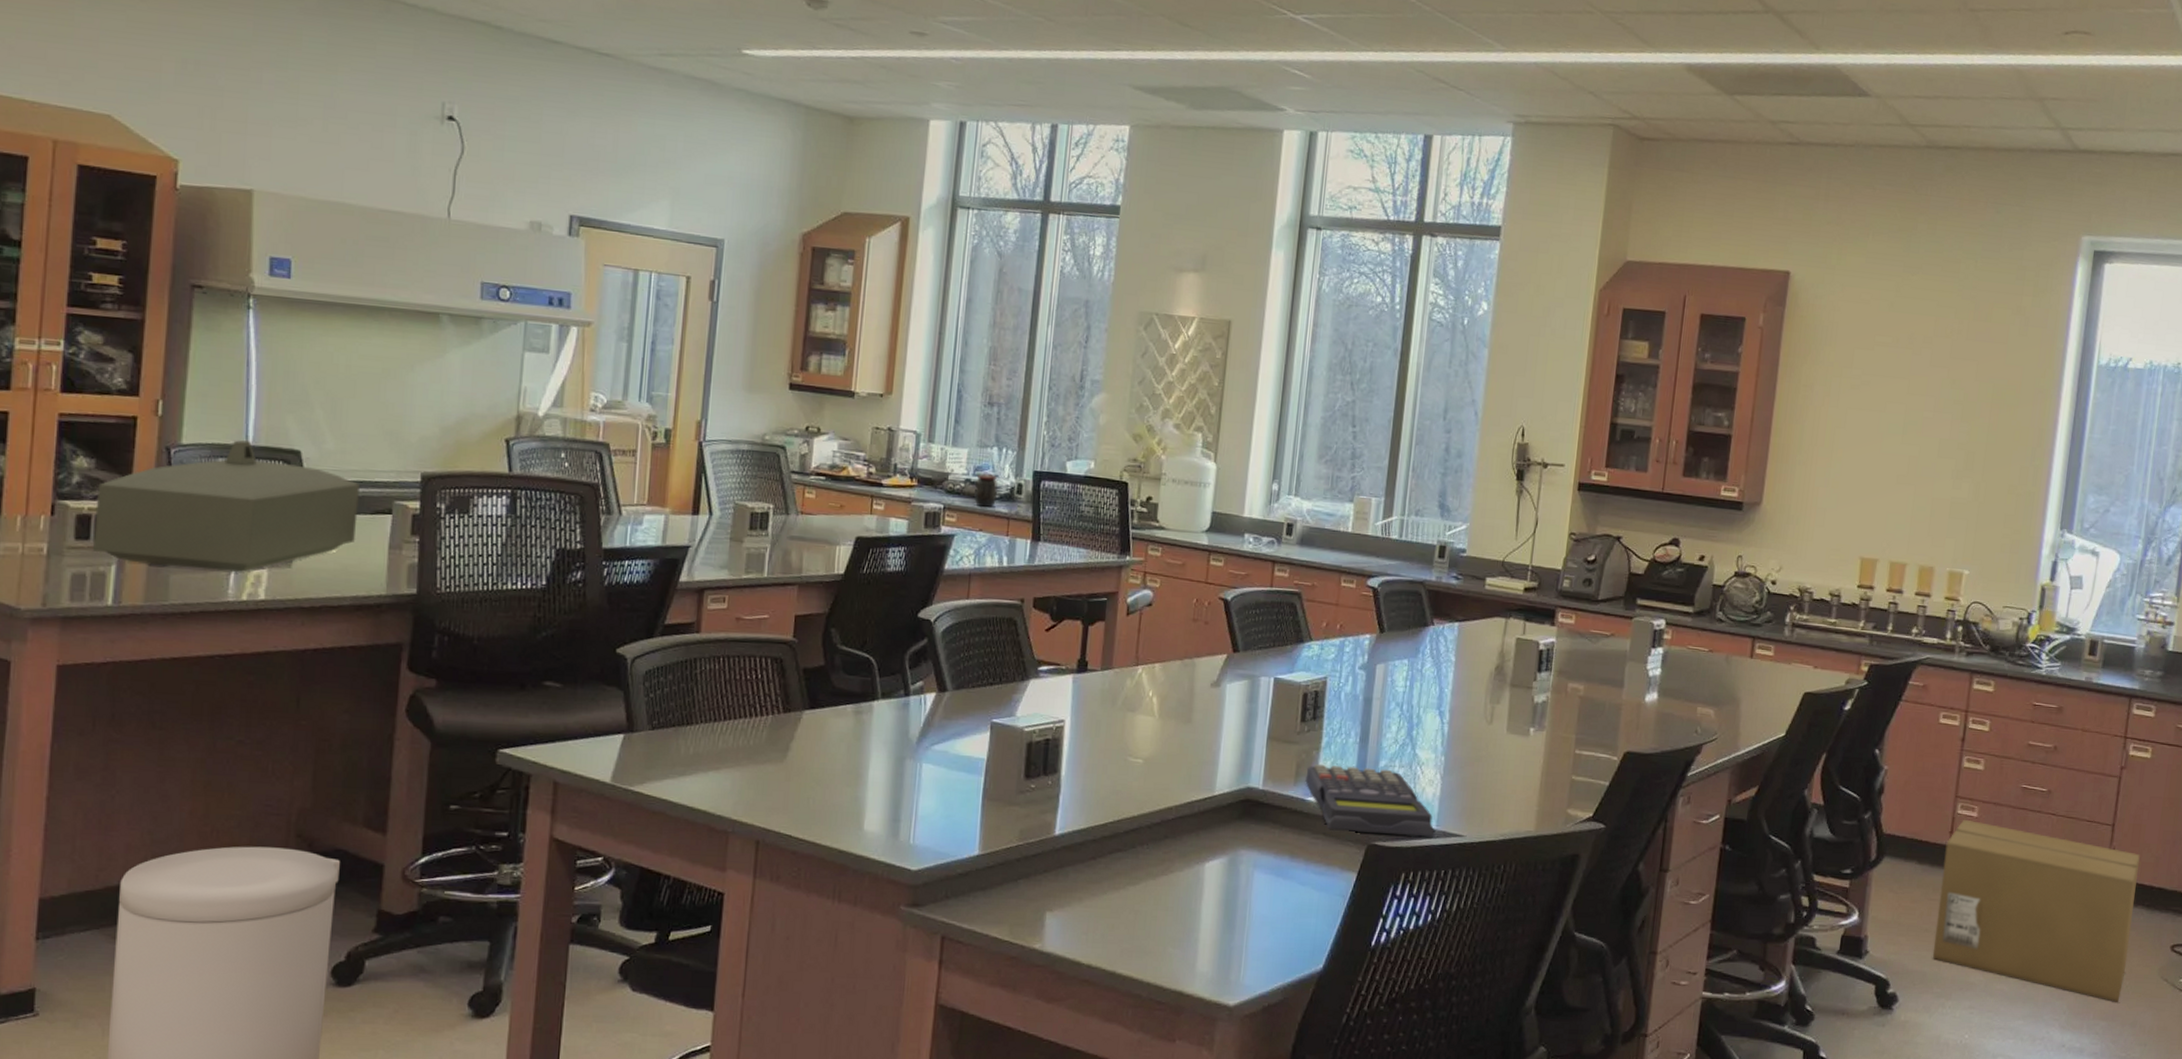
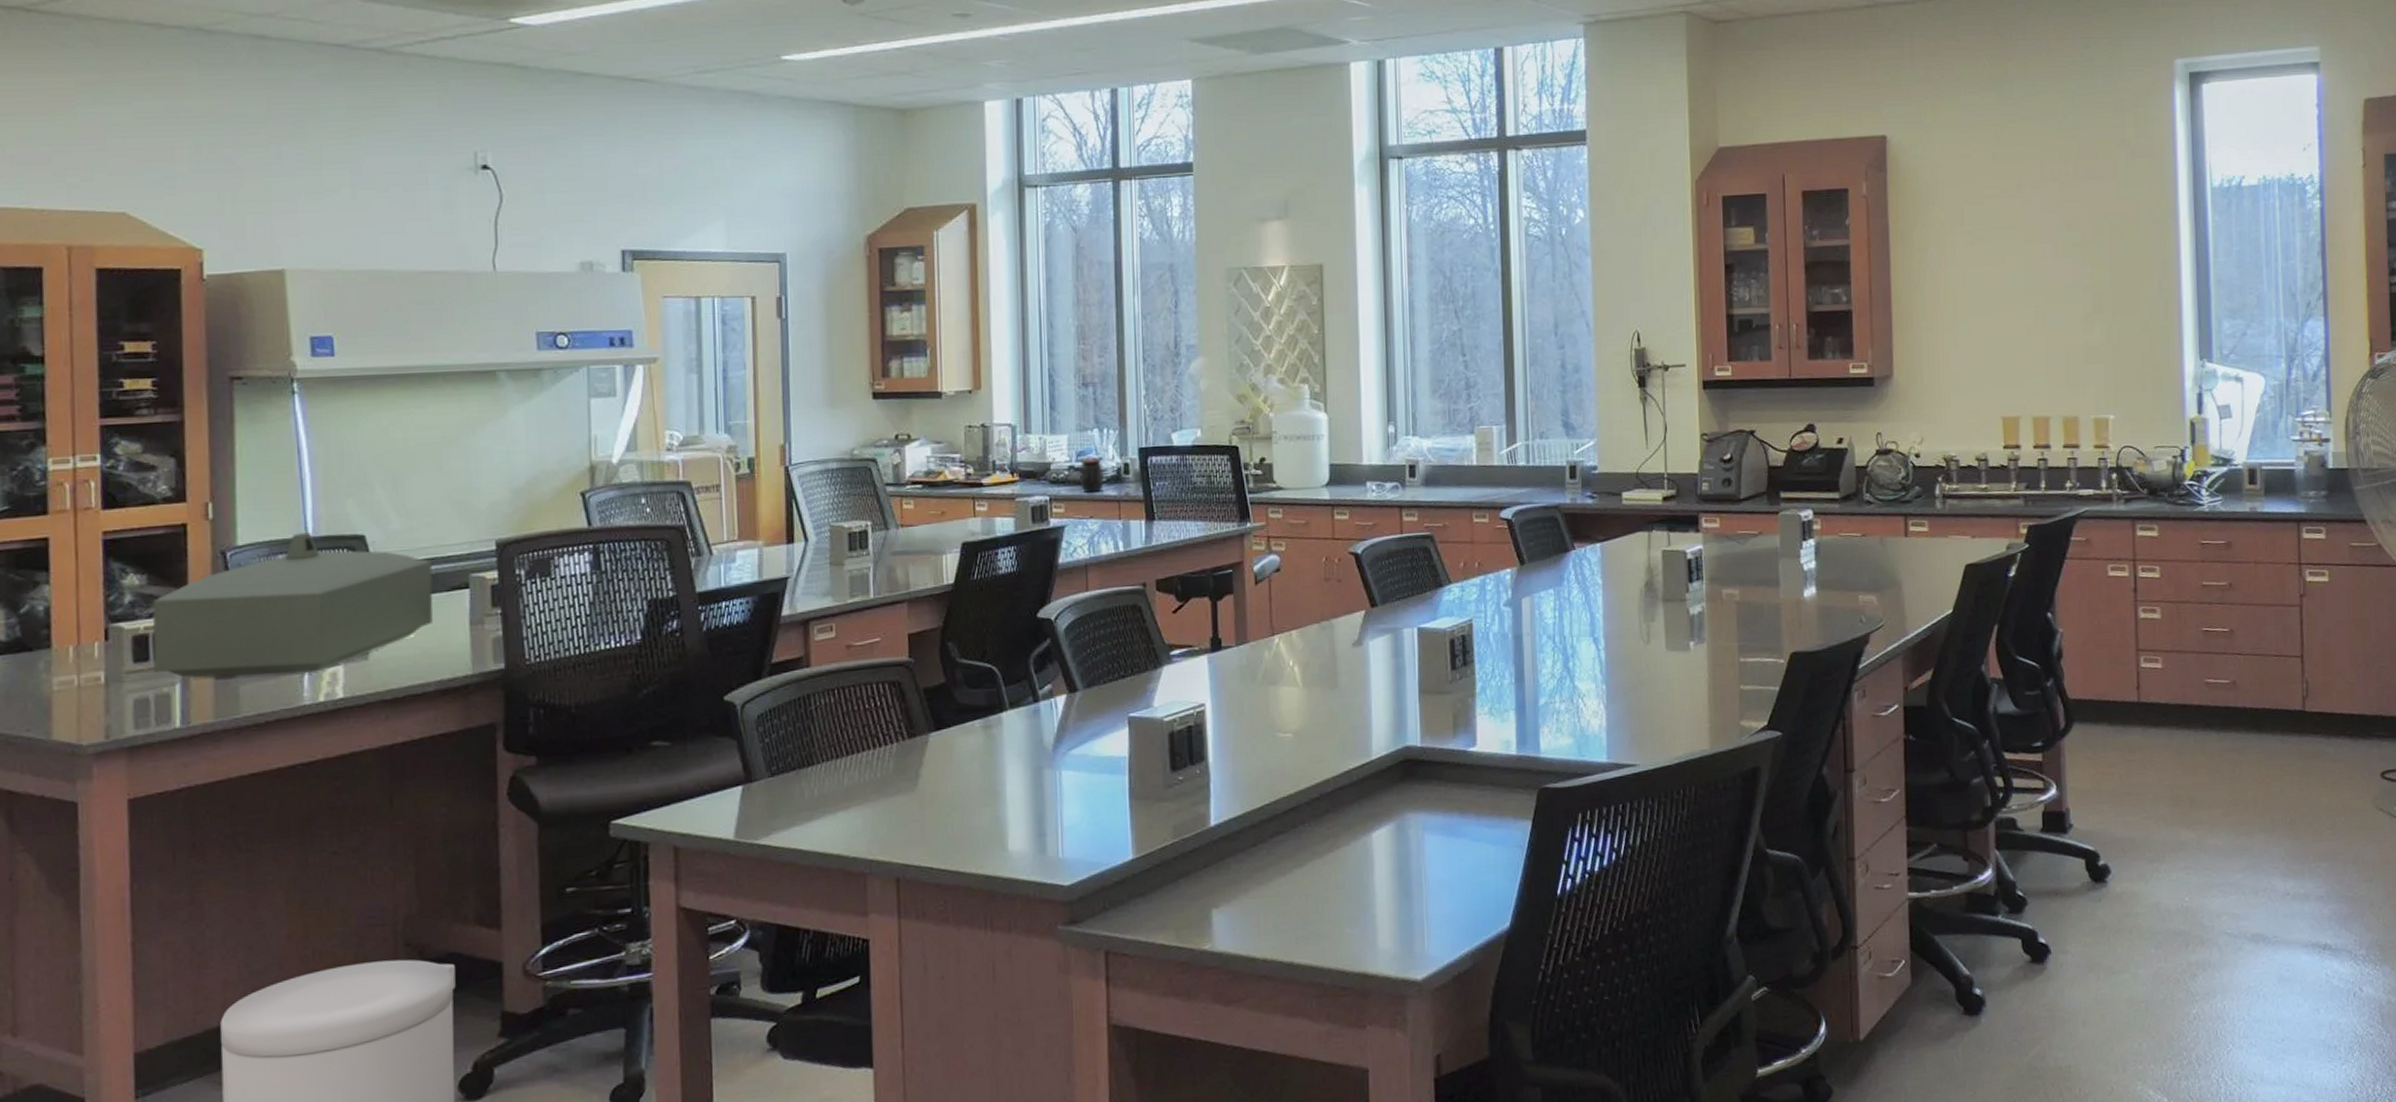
calculator: present [1305,764,1435,837] -> none [1464,706,1606,779]
box: present [1932,819,2140,1002] -> none [2135,671,2339,840]

